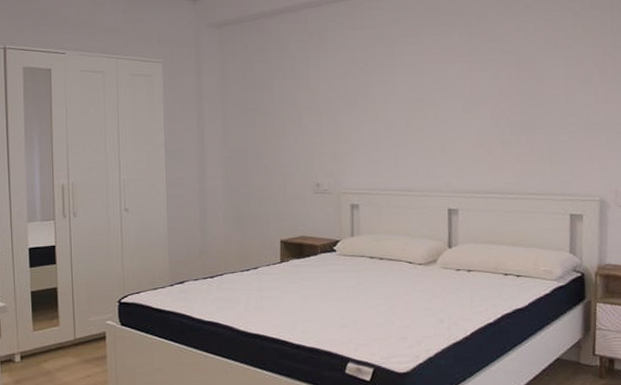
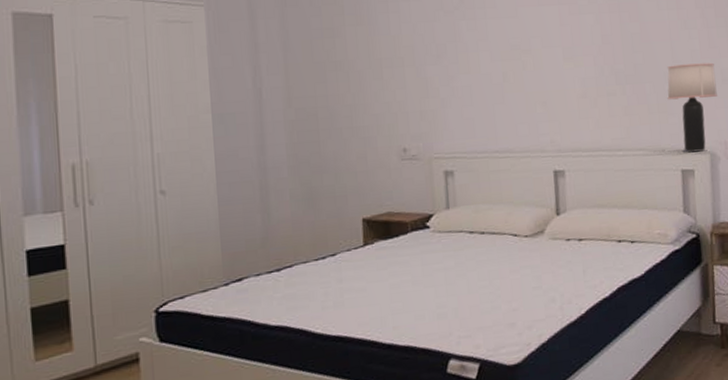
table lamp: none [560,116,611,199] -> present [667,62,717,153]

